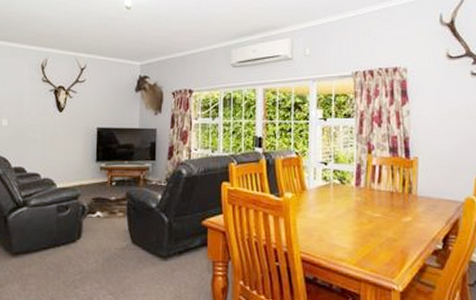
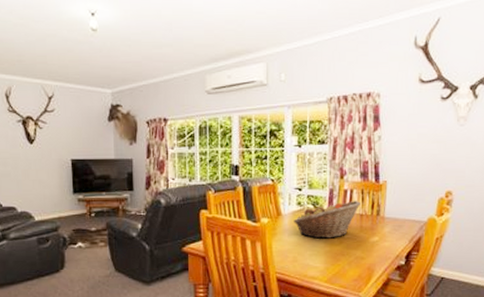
fruit basket: none [319,177,390,217] -> present [294,201,361,239]

